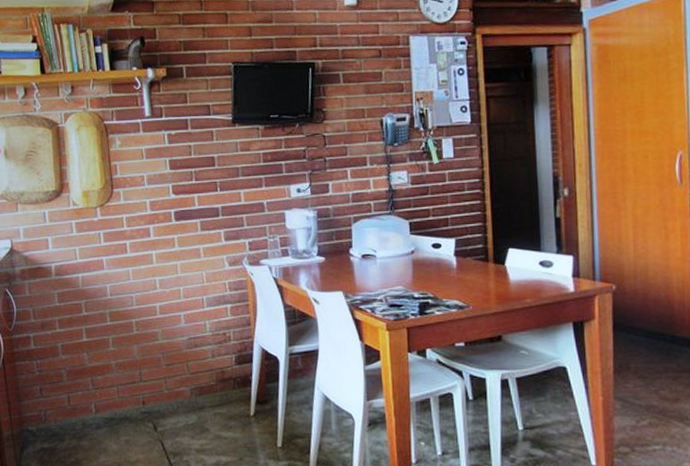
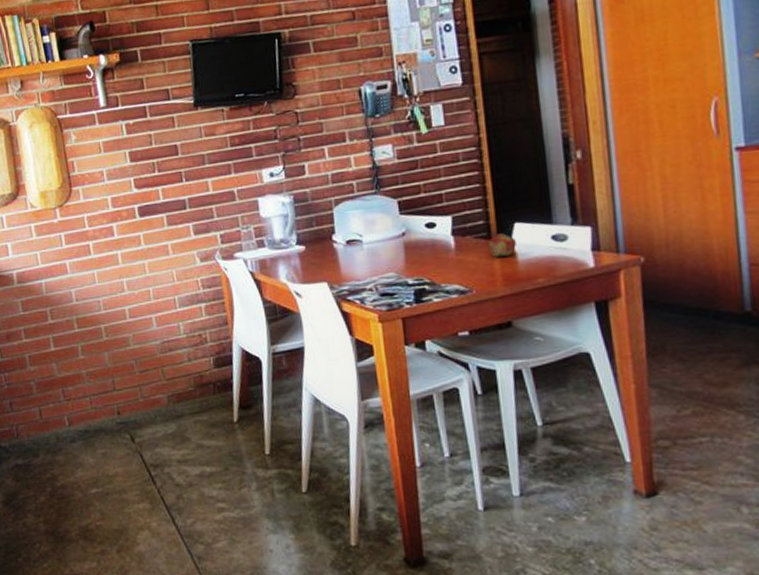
fruit: none [486,257,509,278] -> present [489,233,516,257]

